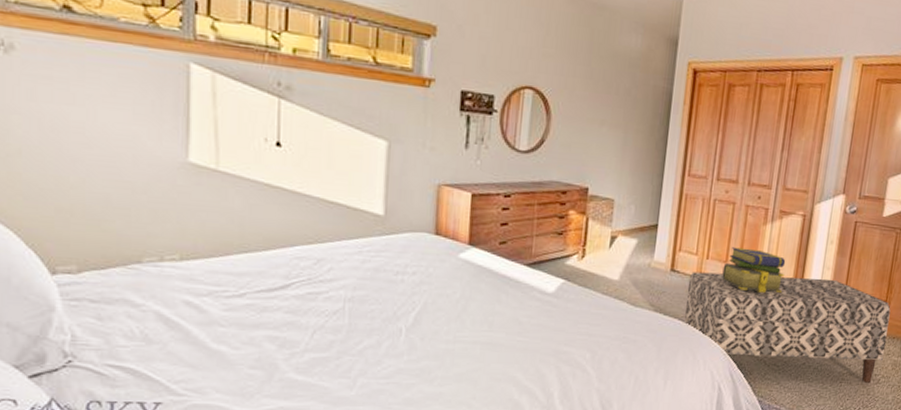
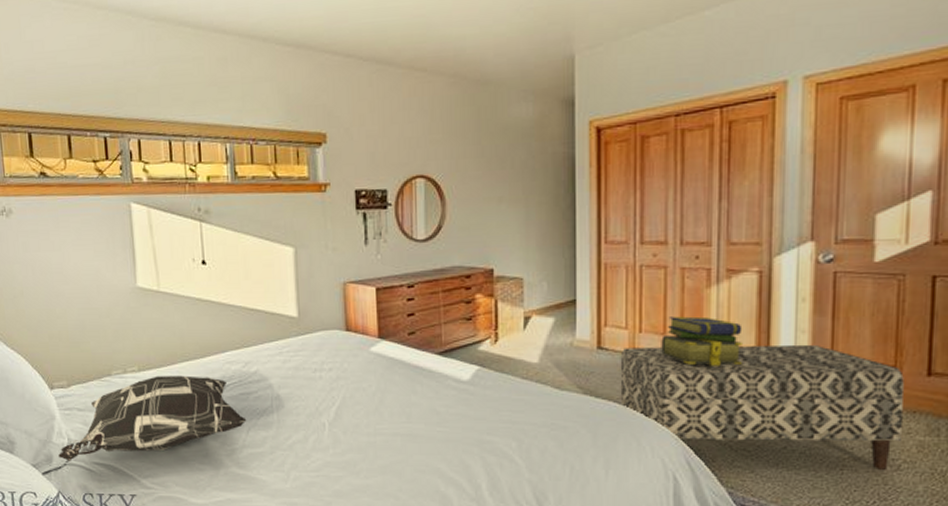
decorative pillow: none [55,267,313,362] -> present [58,375,247,461]

